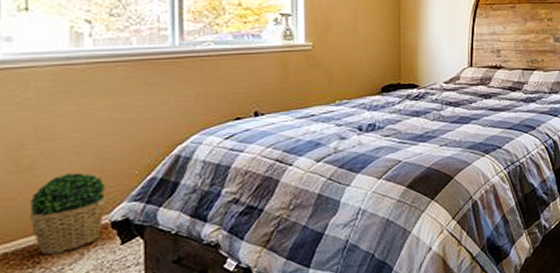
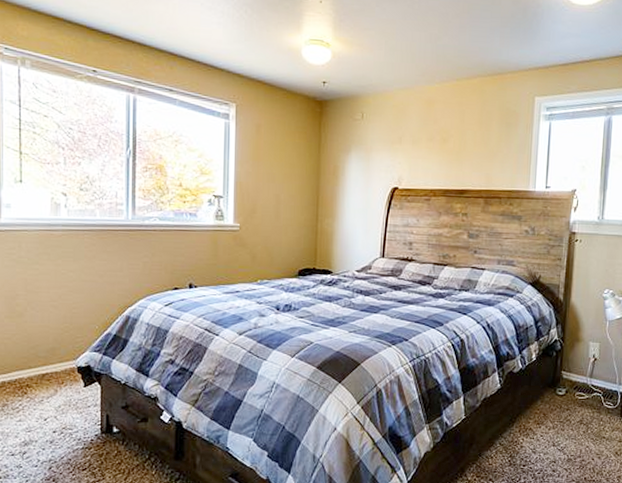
potted plant: present [29,172,107,255] -> none [20,322,75,388]

